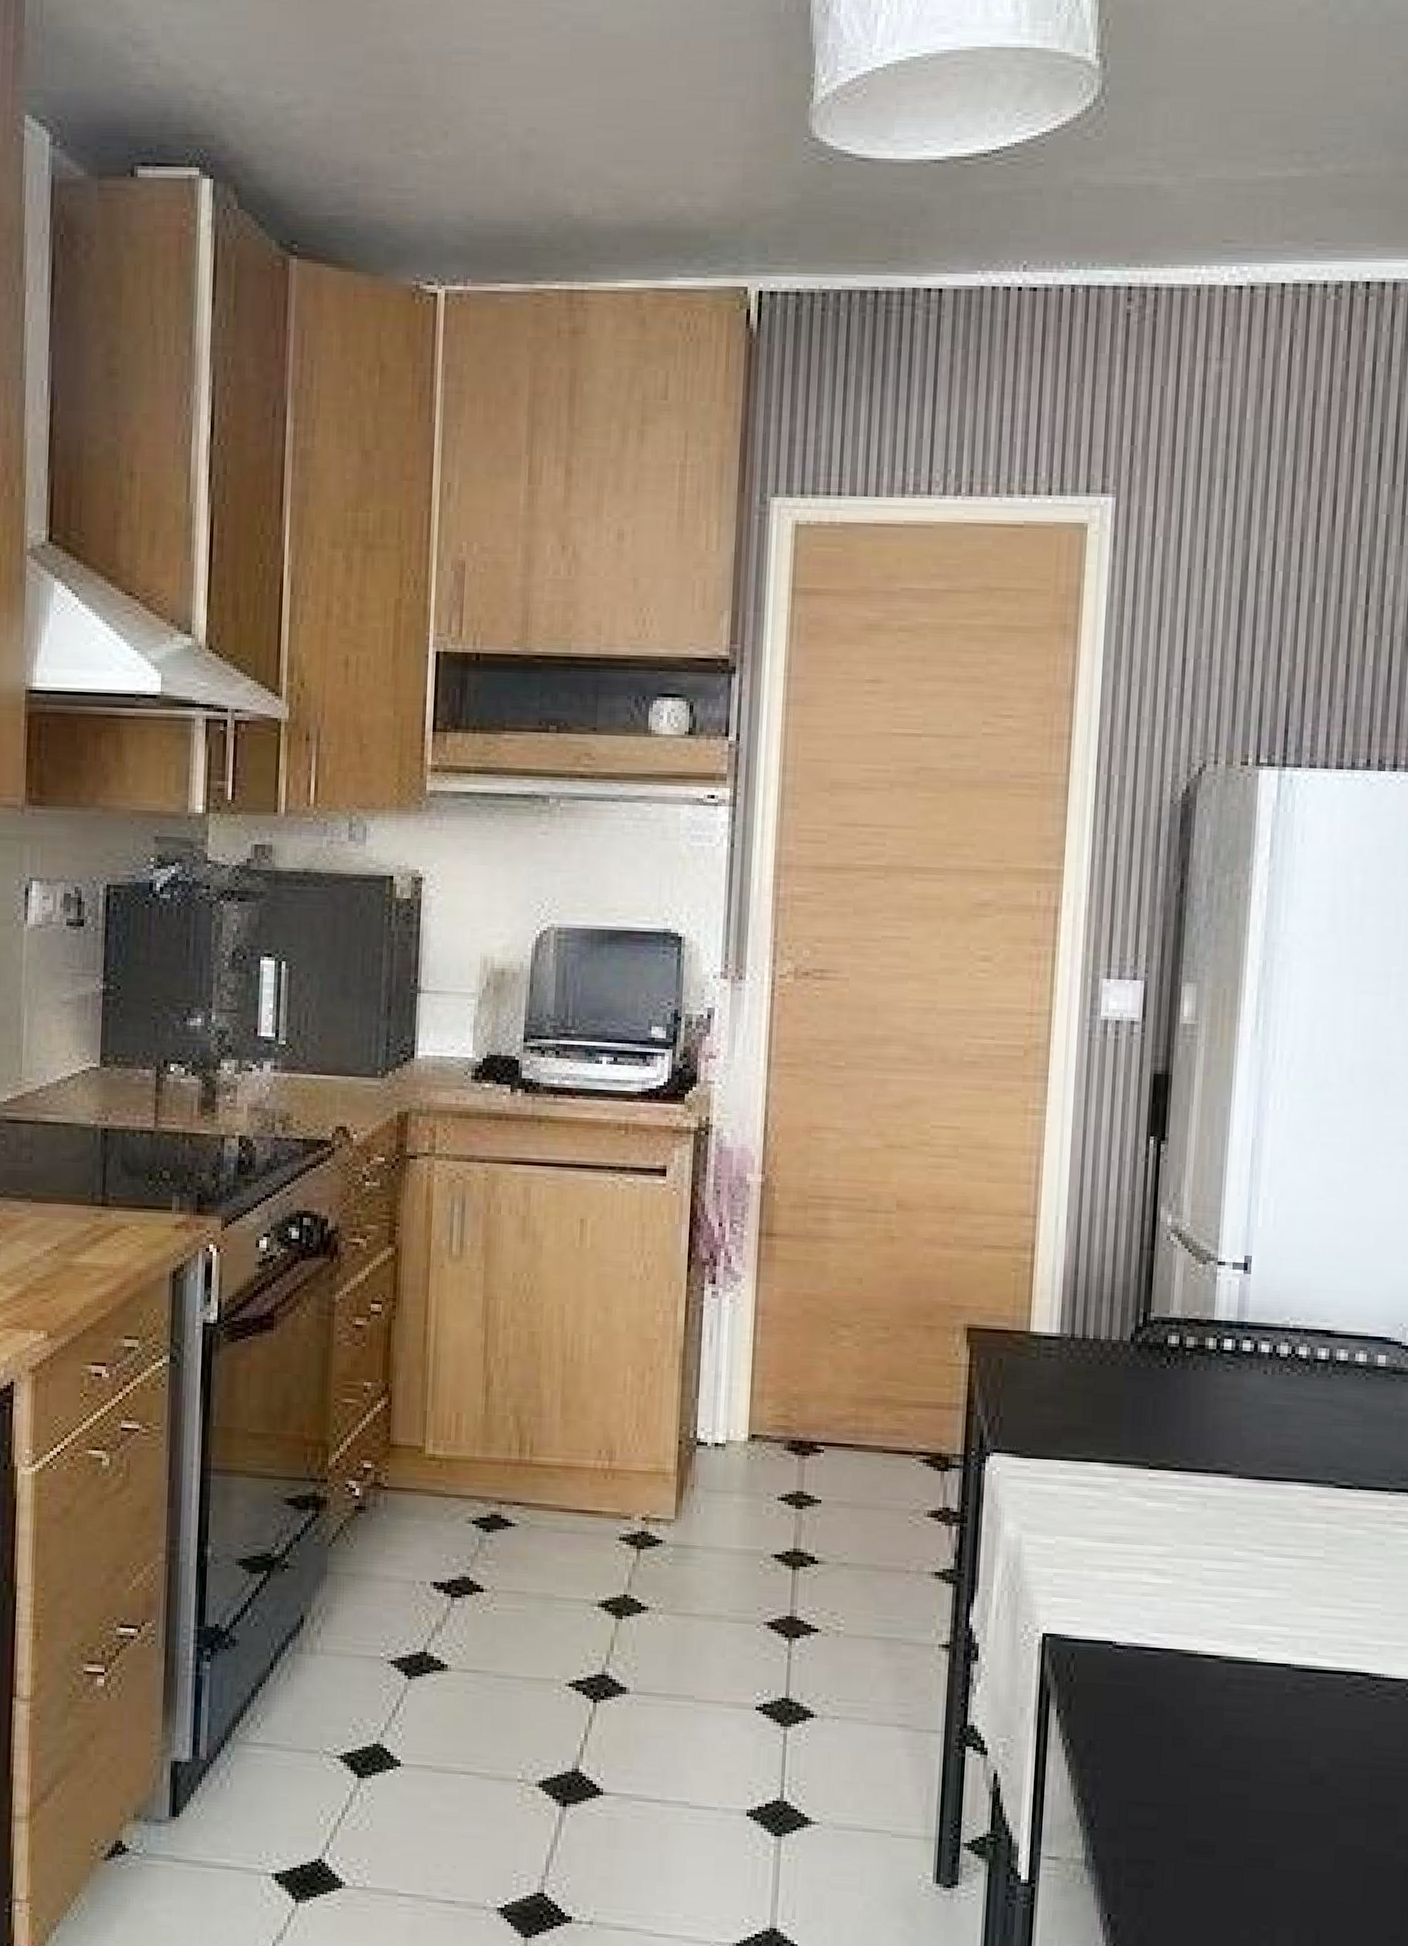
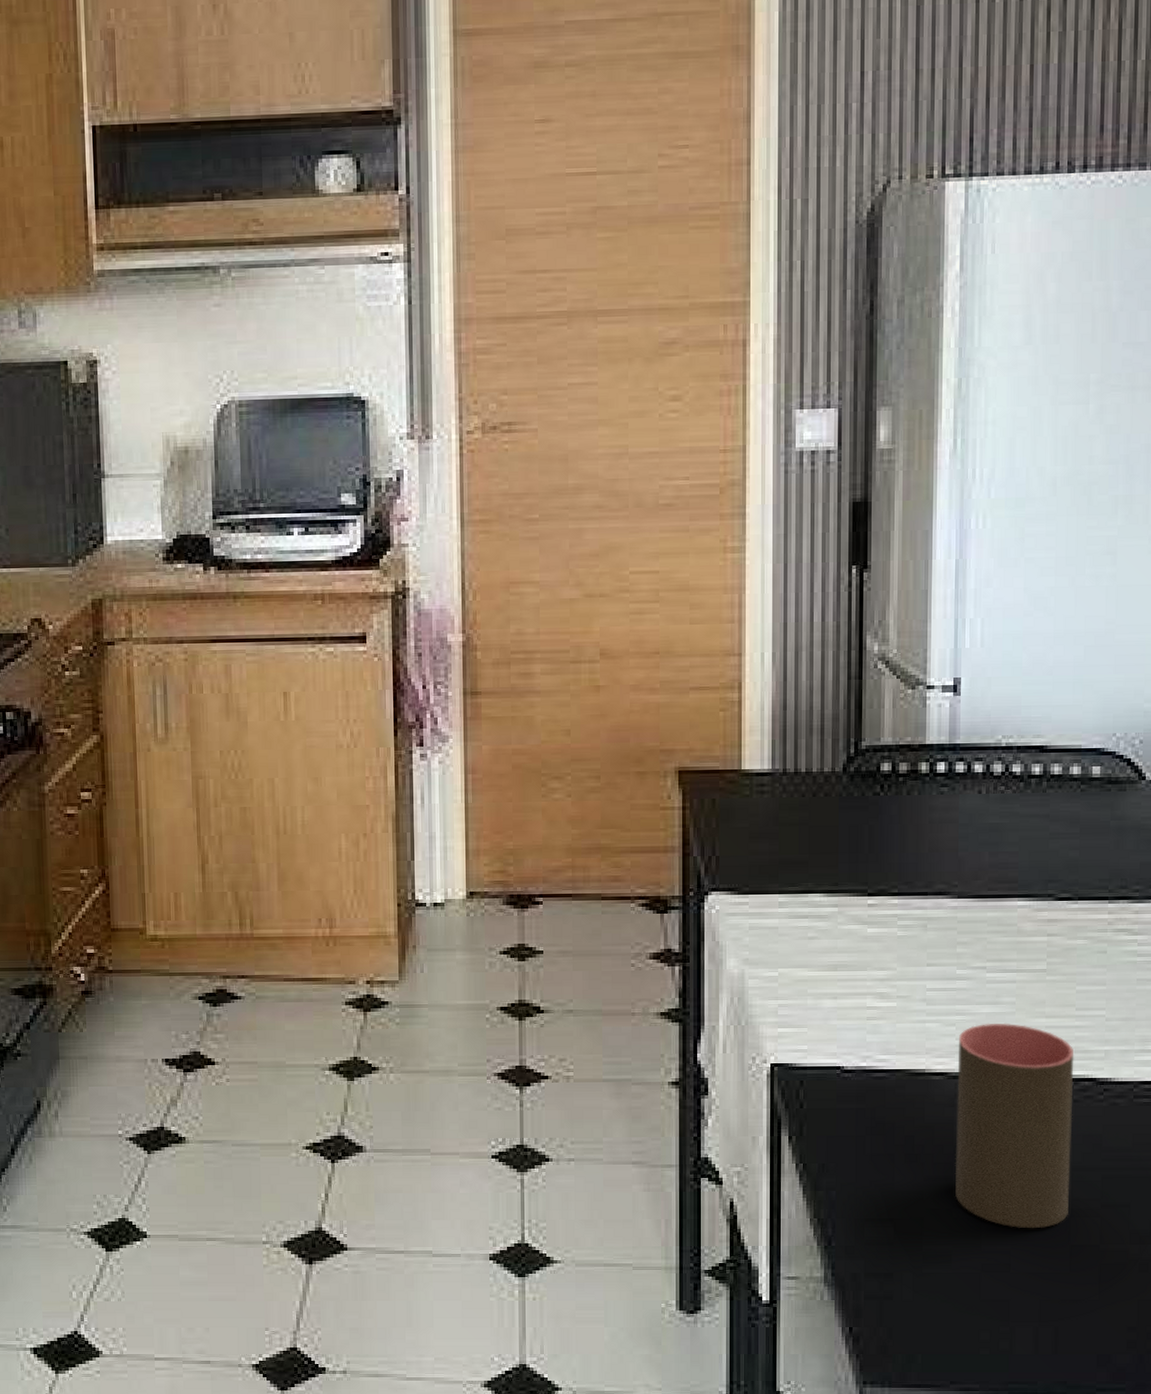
cup: none [1222,1608,1348,1825] -> present [954,1022,1074,1229]

